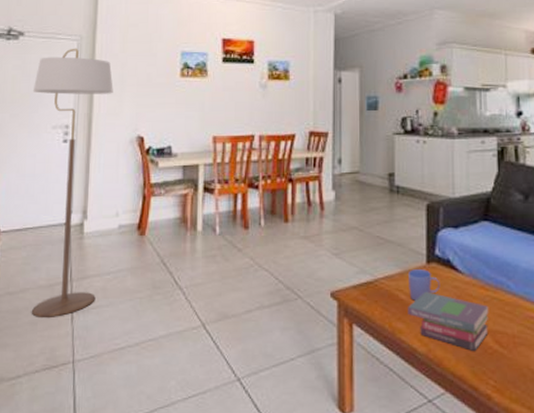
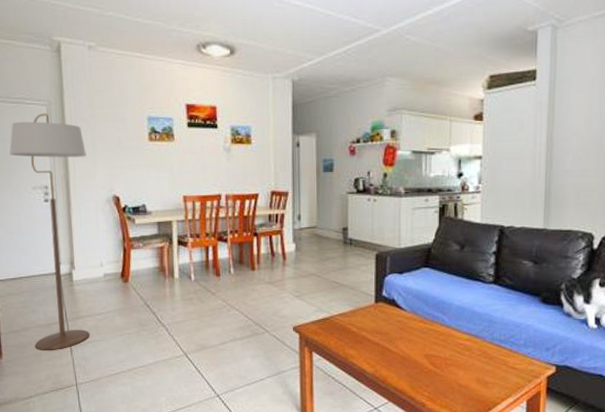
books: present [408,291,489,351] -> none [359,325,426,371]
mug: present [409,269,441,301] -> none [360,308,386,333]

